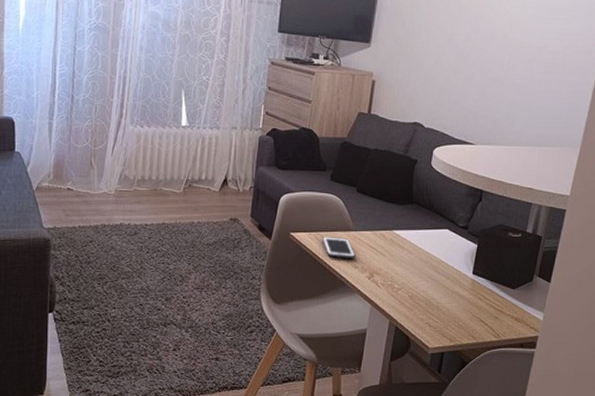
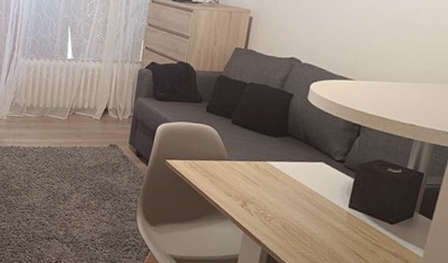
cell phone: present [321,237,356,260] -> none [196,165,229,188]

